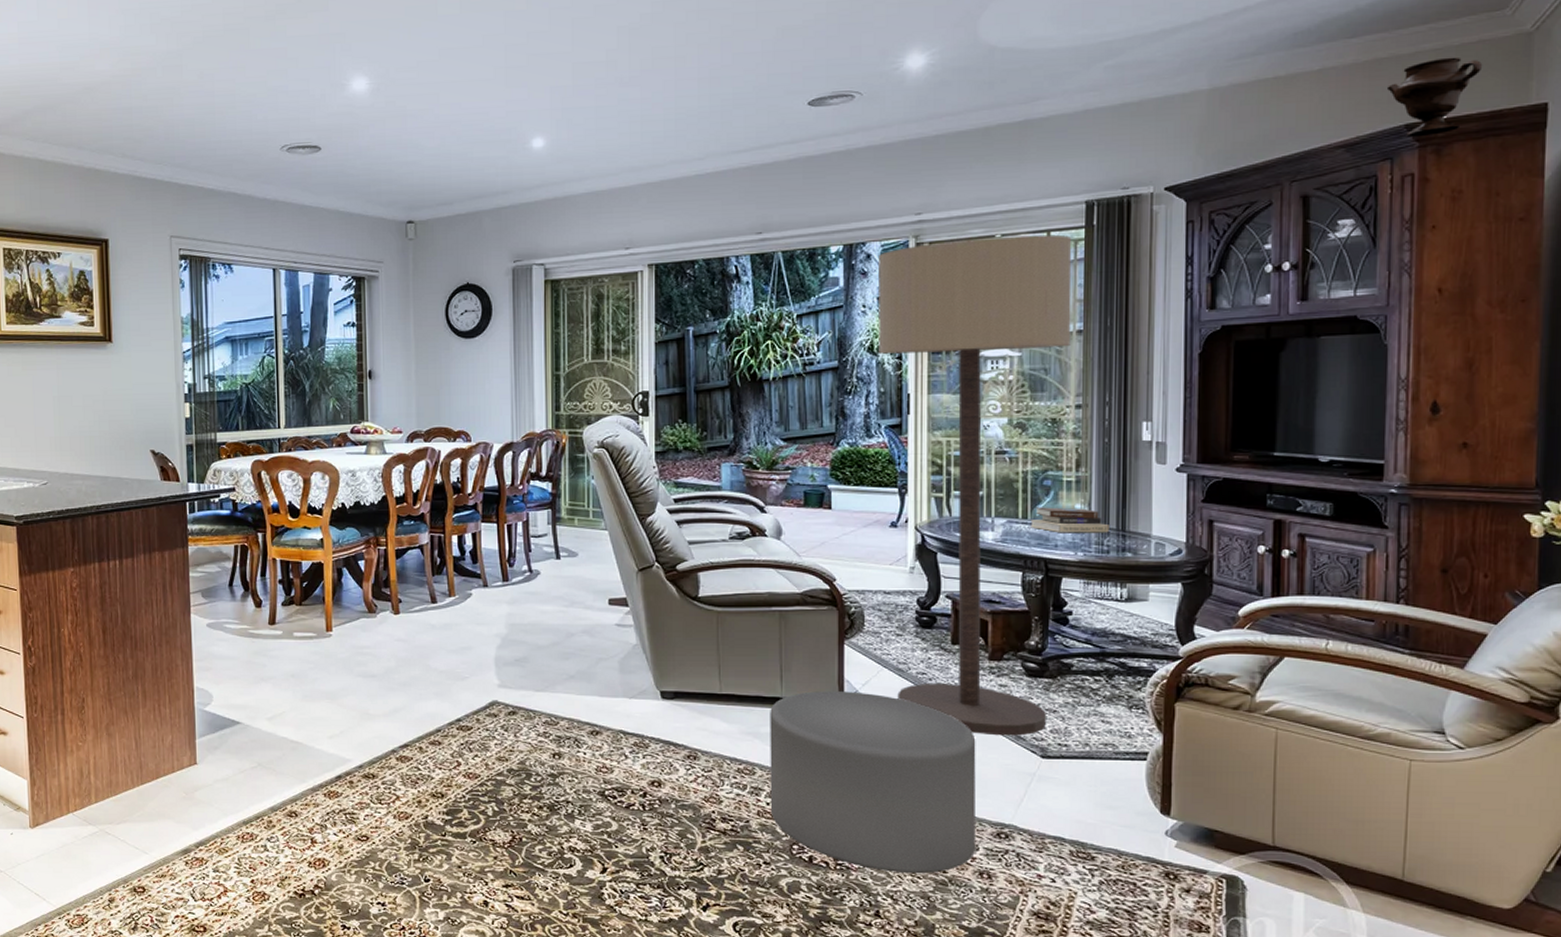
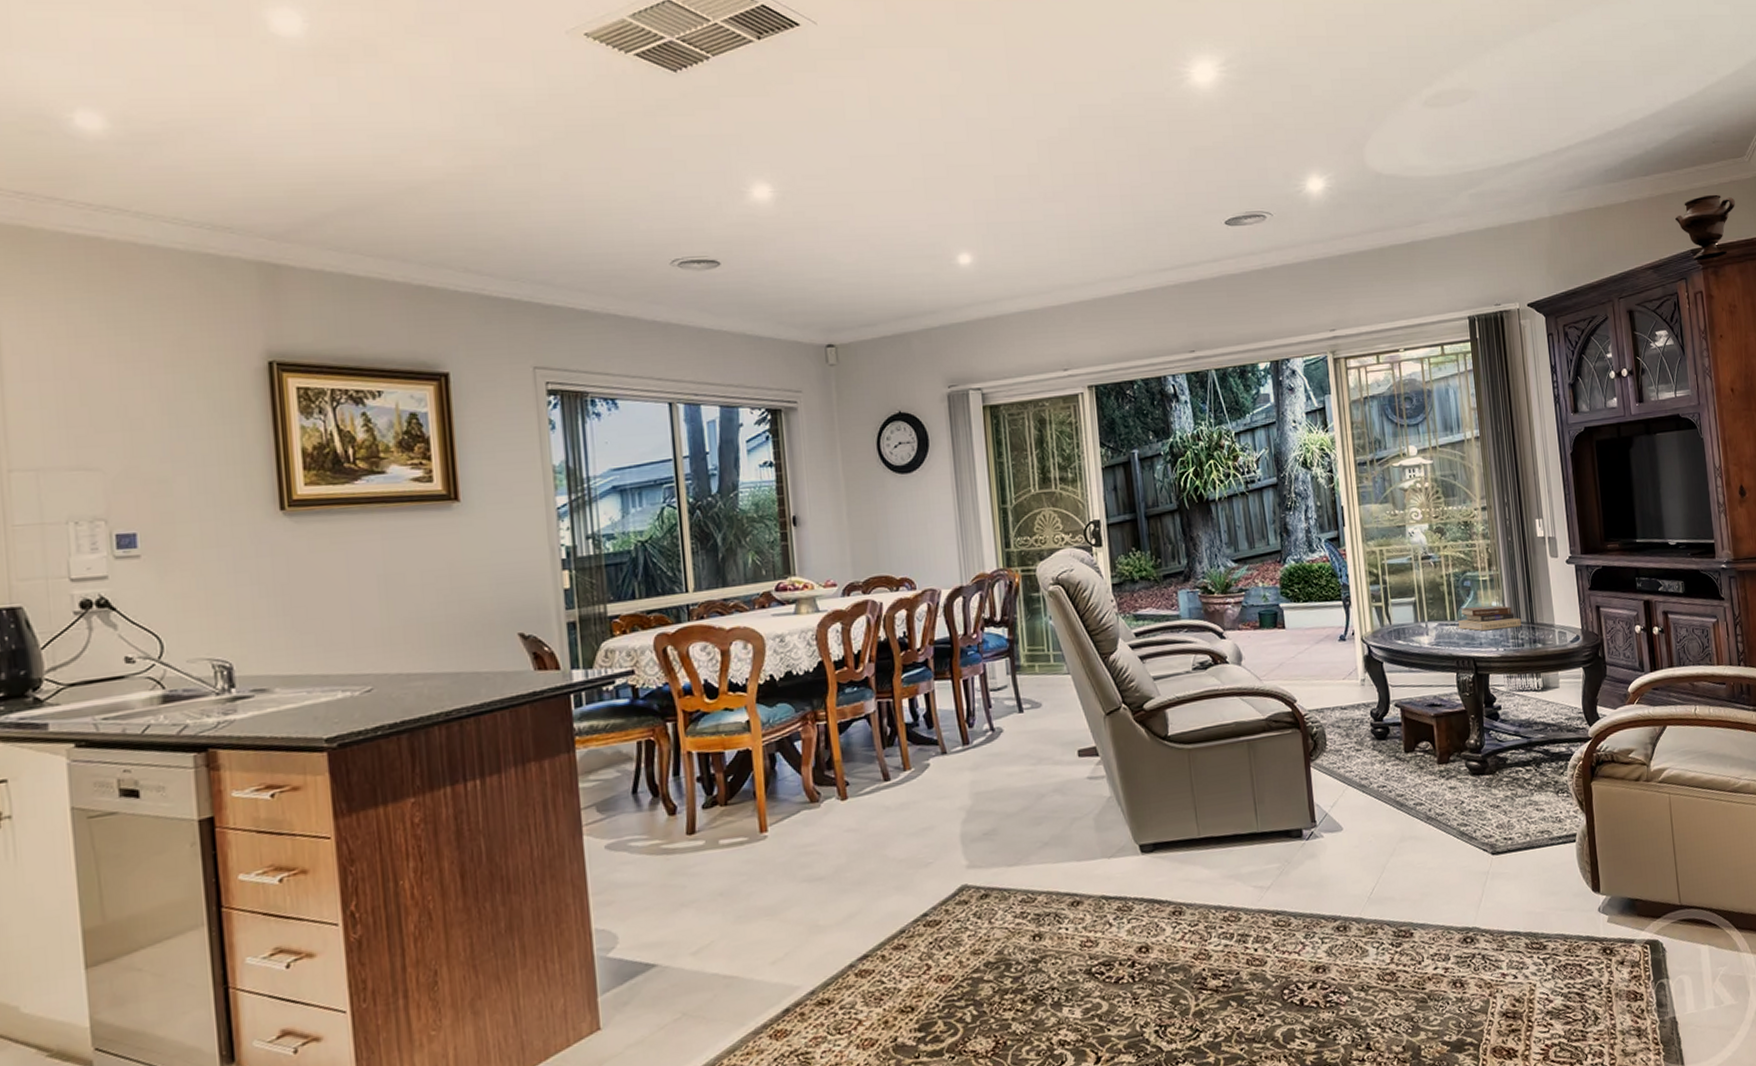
pouf: present [770,691,976,874] -> none [1248,814,1447,1000]
floor lamp: present [878,234,1072,736] -> none [1302,348,1493,841]

